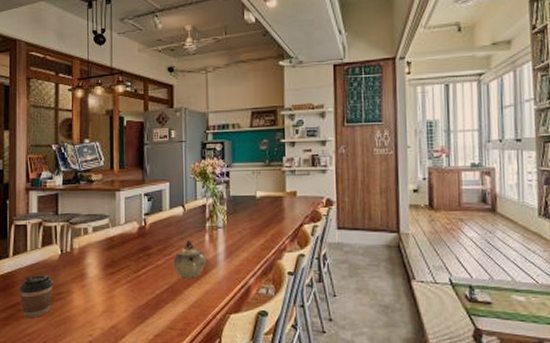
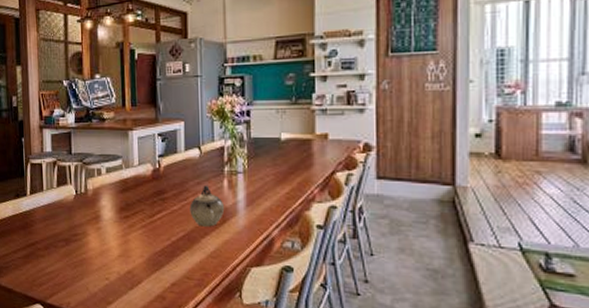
coffee cup: present [19,274,53,319] -> none [37,214,70,258]

